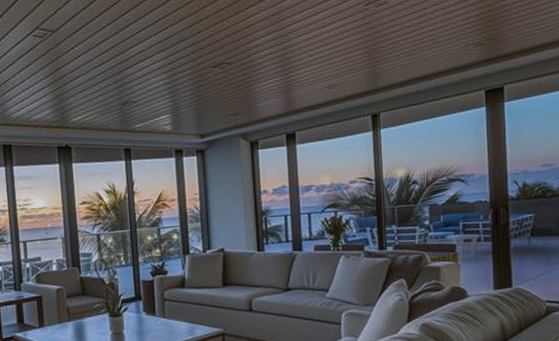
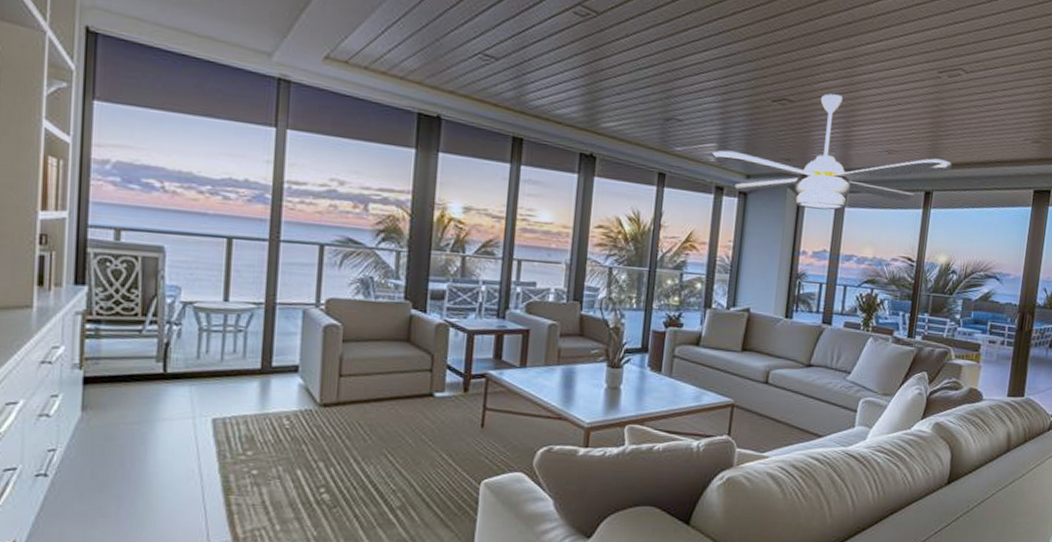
ceiling fan: none [167,48,394,153] -> present [712,93,952,210]

